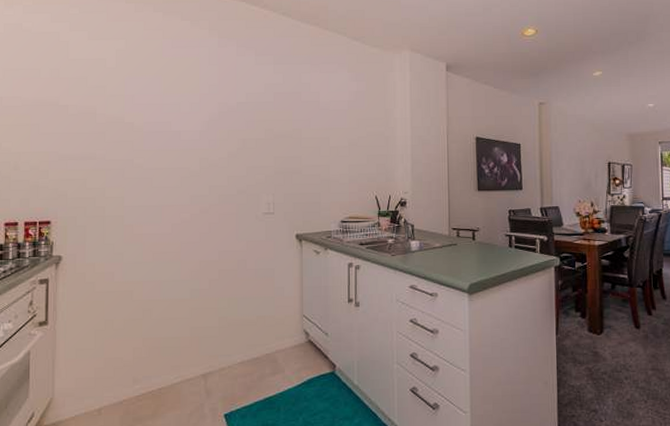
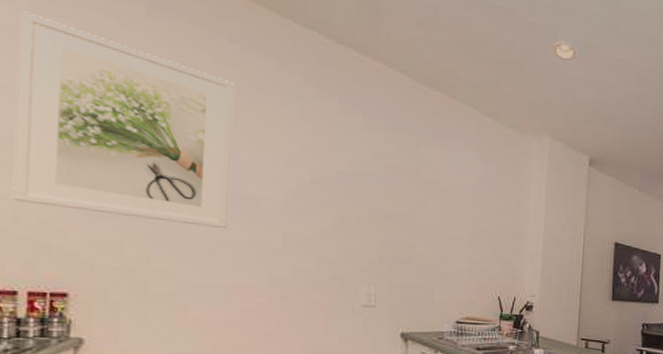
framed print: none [13,13,160,160] -> present [12,11,235,229]

